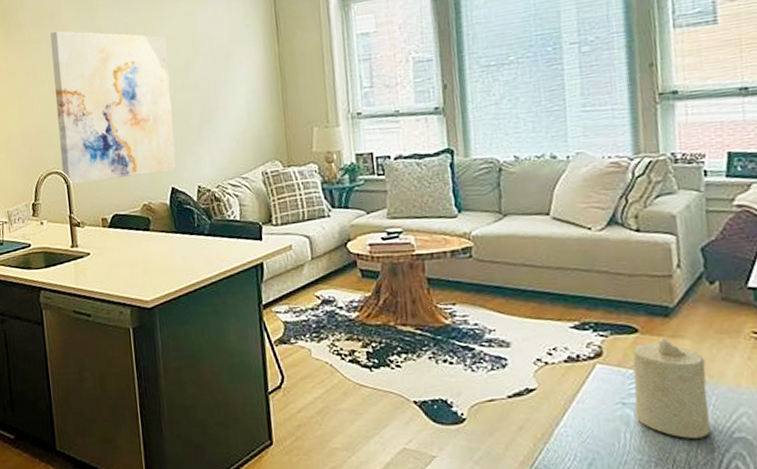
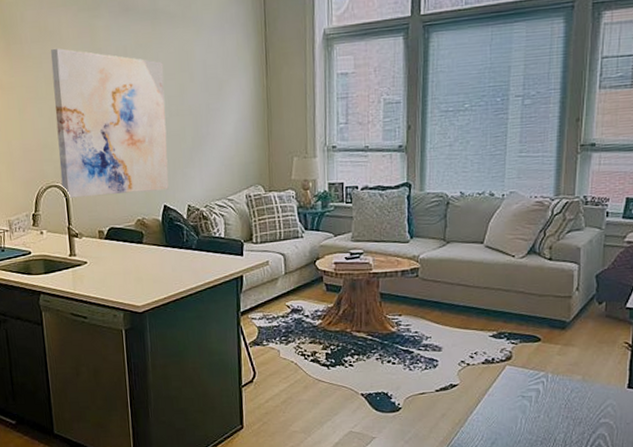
candle: present [632,337,711,439] -> none [531,345,587,423]

